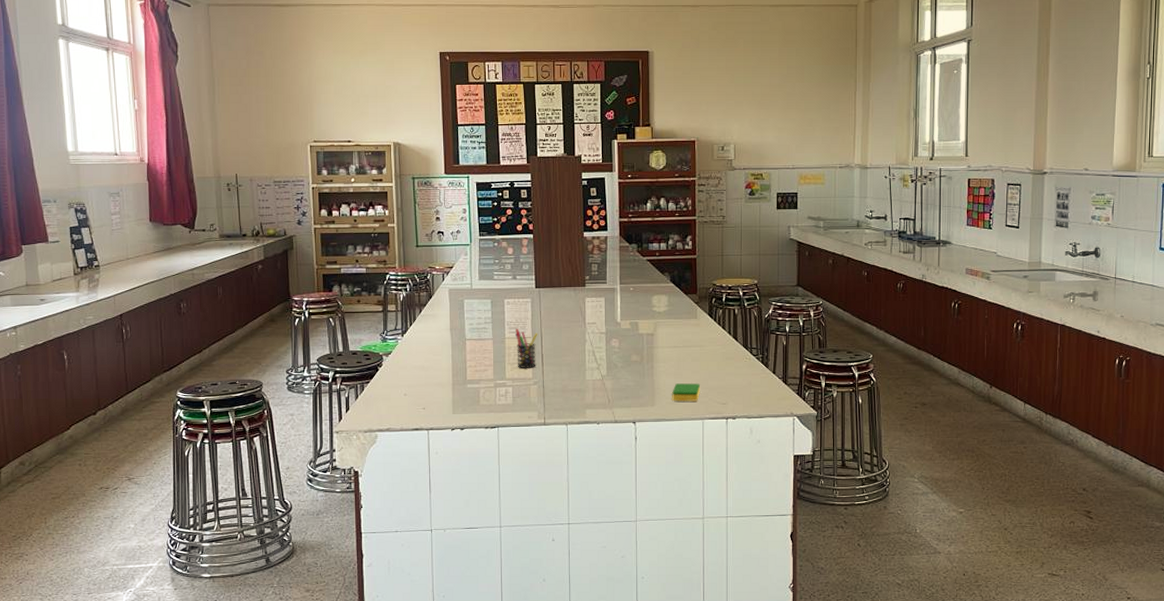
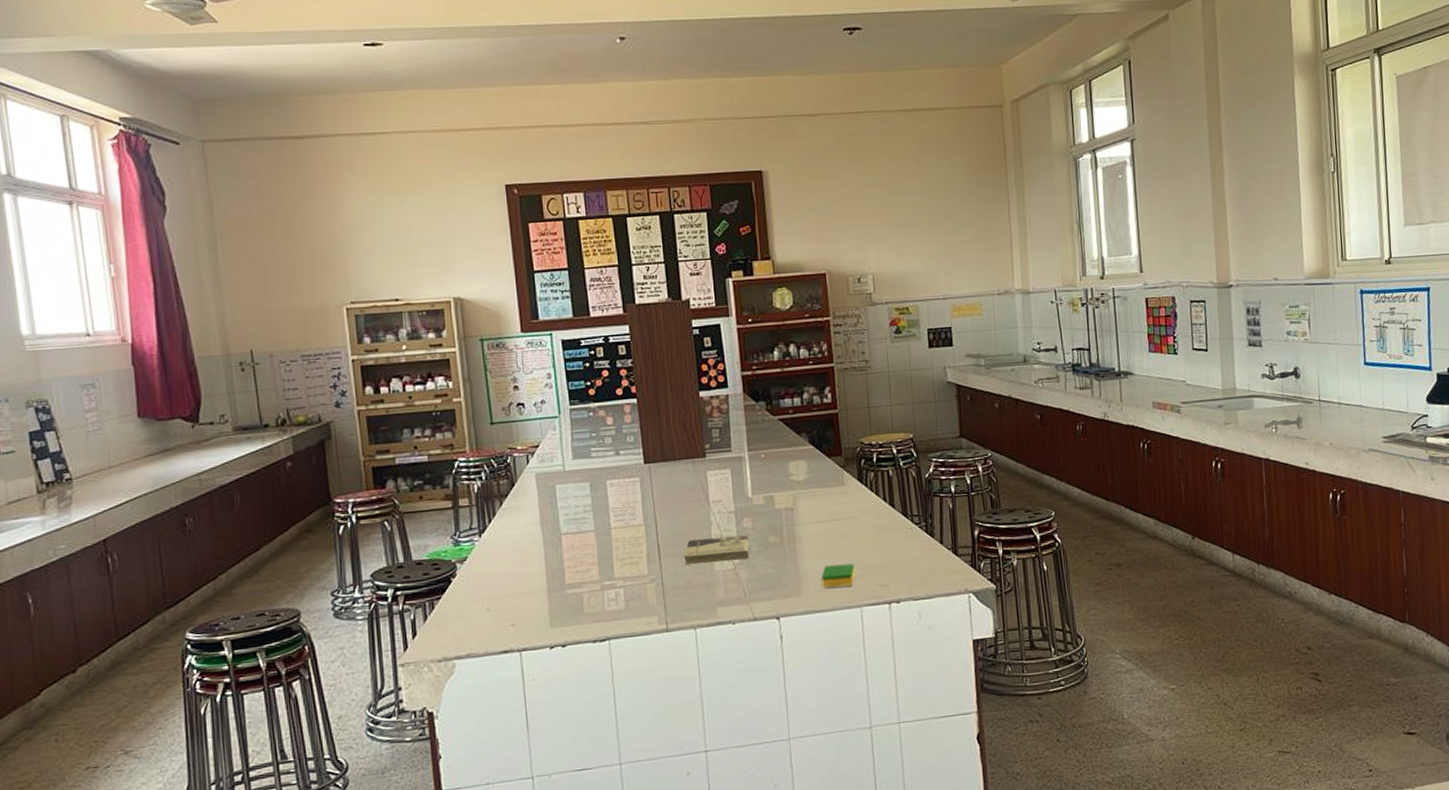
pen holder: present [515,328,538,368] -> none [623,515,652,564]
book: none [562,353,616,373] -> present [684,535,750,566]

